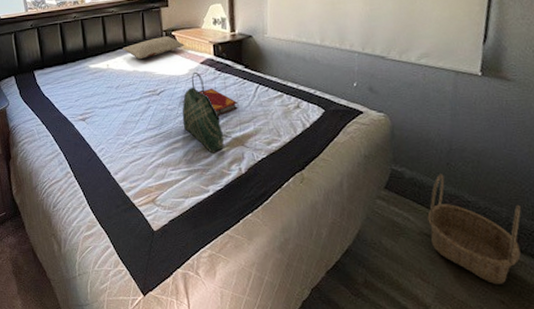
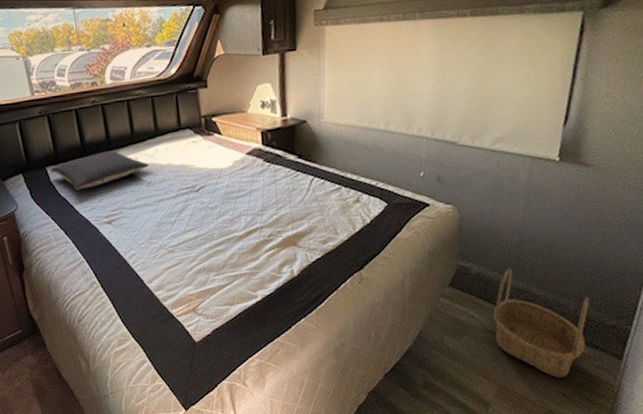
pillow: none [36,58,118,91] -> present [50,150,149,190]
pillow: present [122,36,184,59] -> none [152,123,227,150]
tote bag: present [182,71,224,153] -> none [225,164,274,255]
hardback book: present [199,88,239,116] -> none [245,182,291,213]

